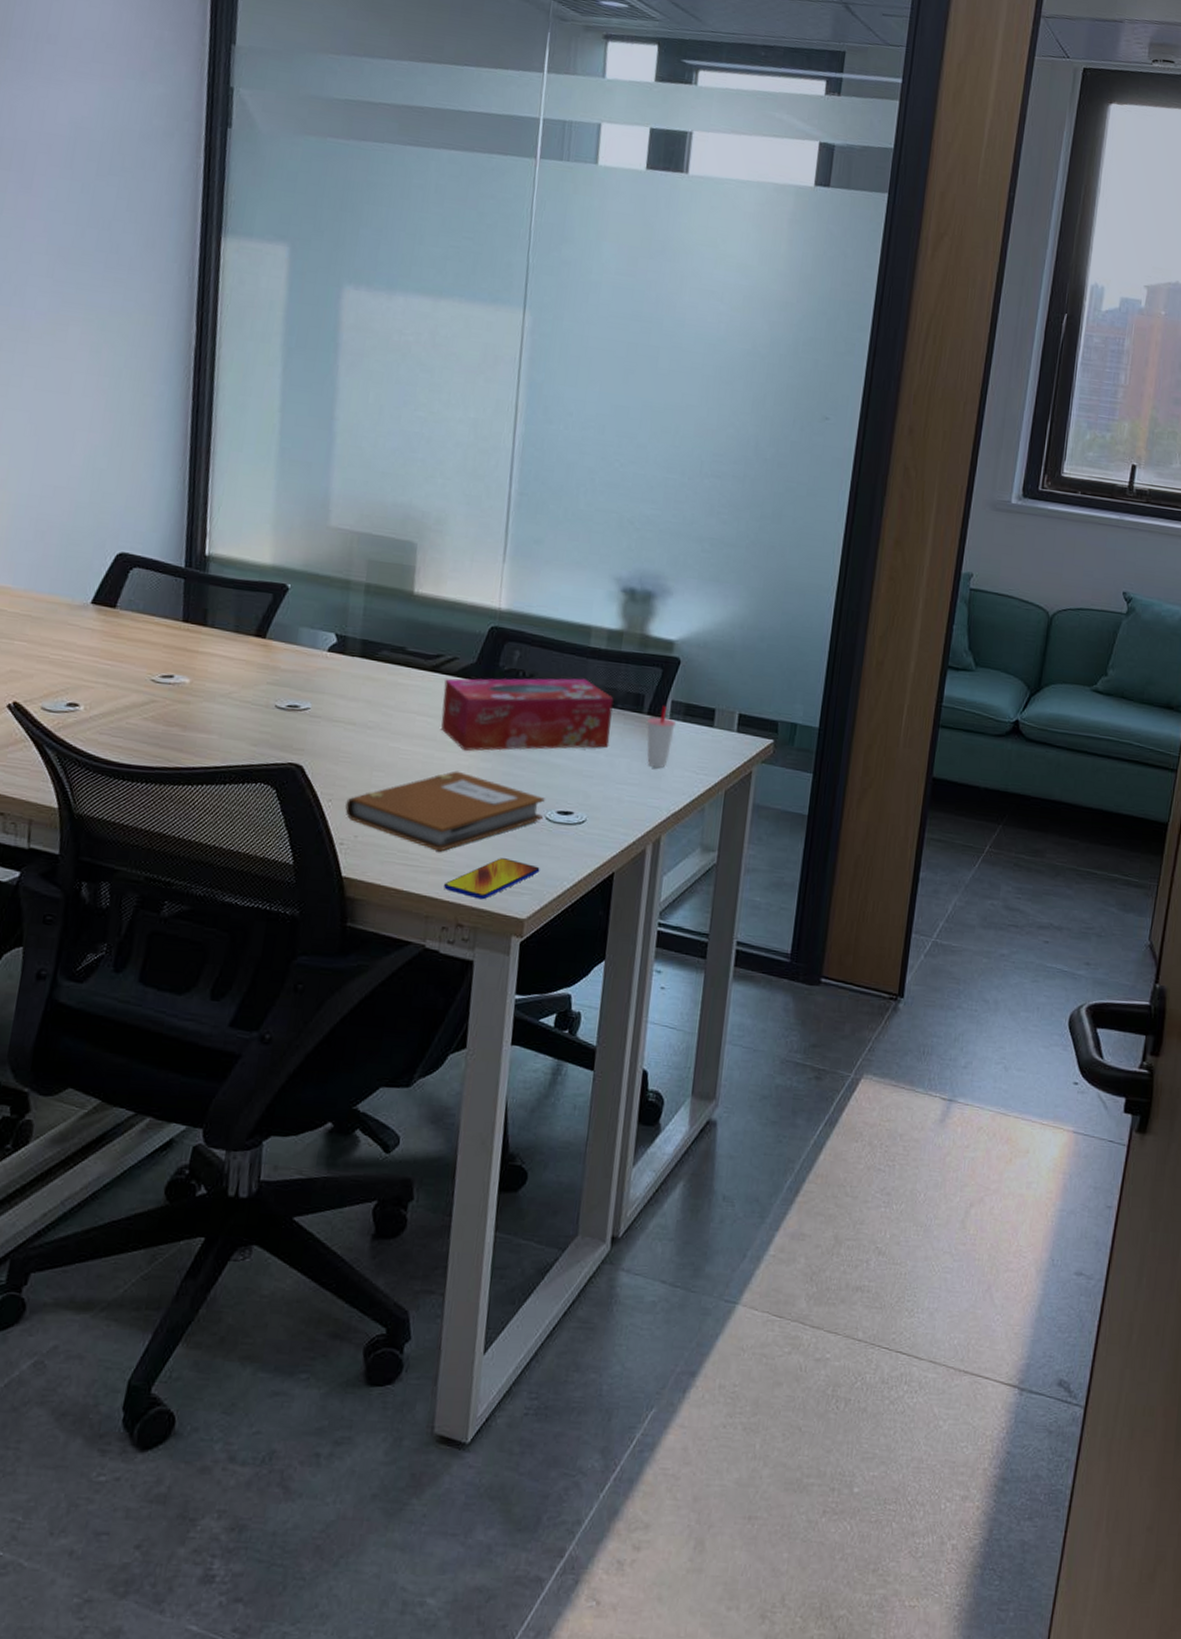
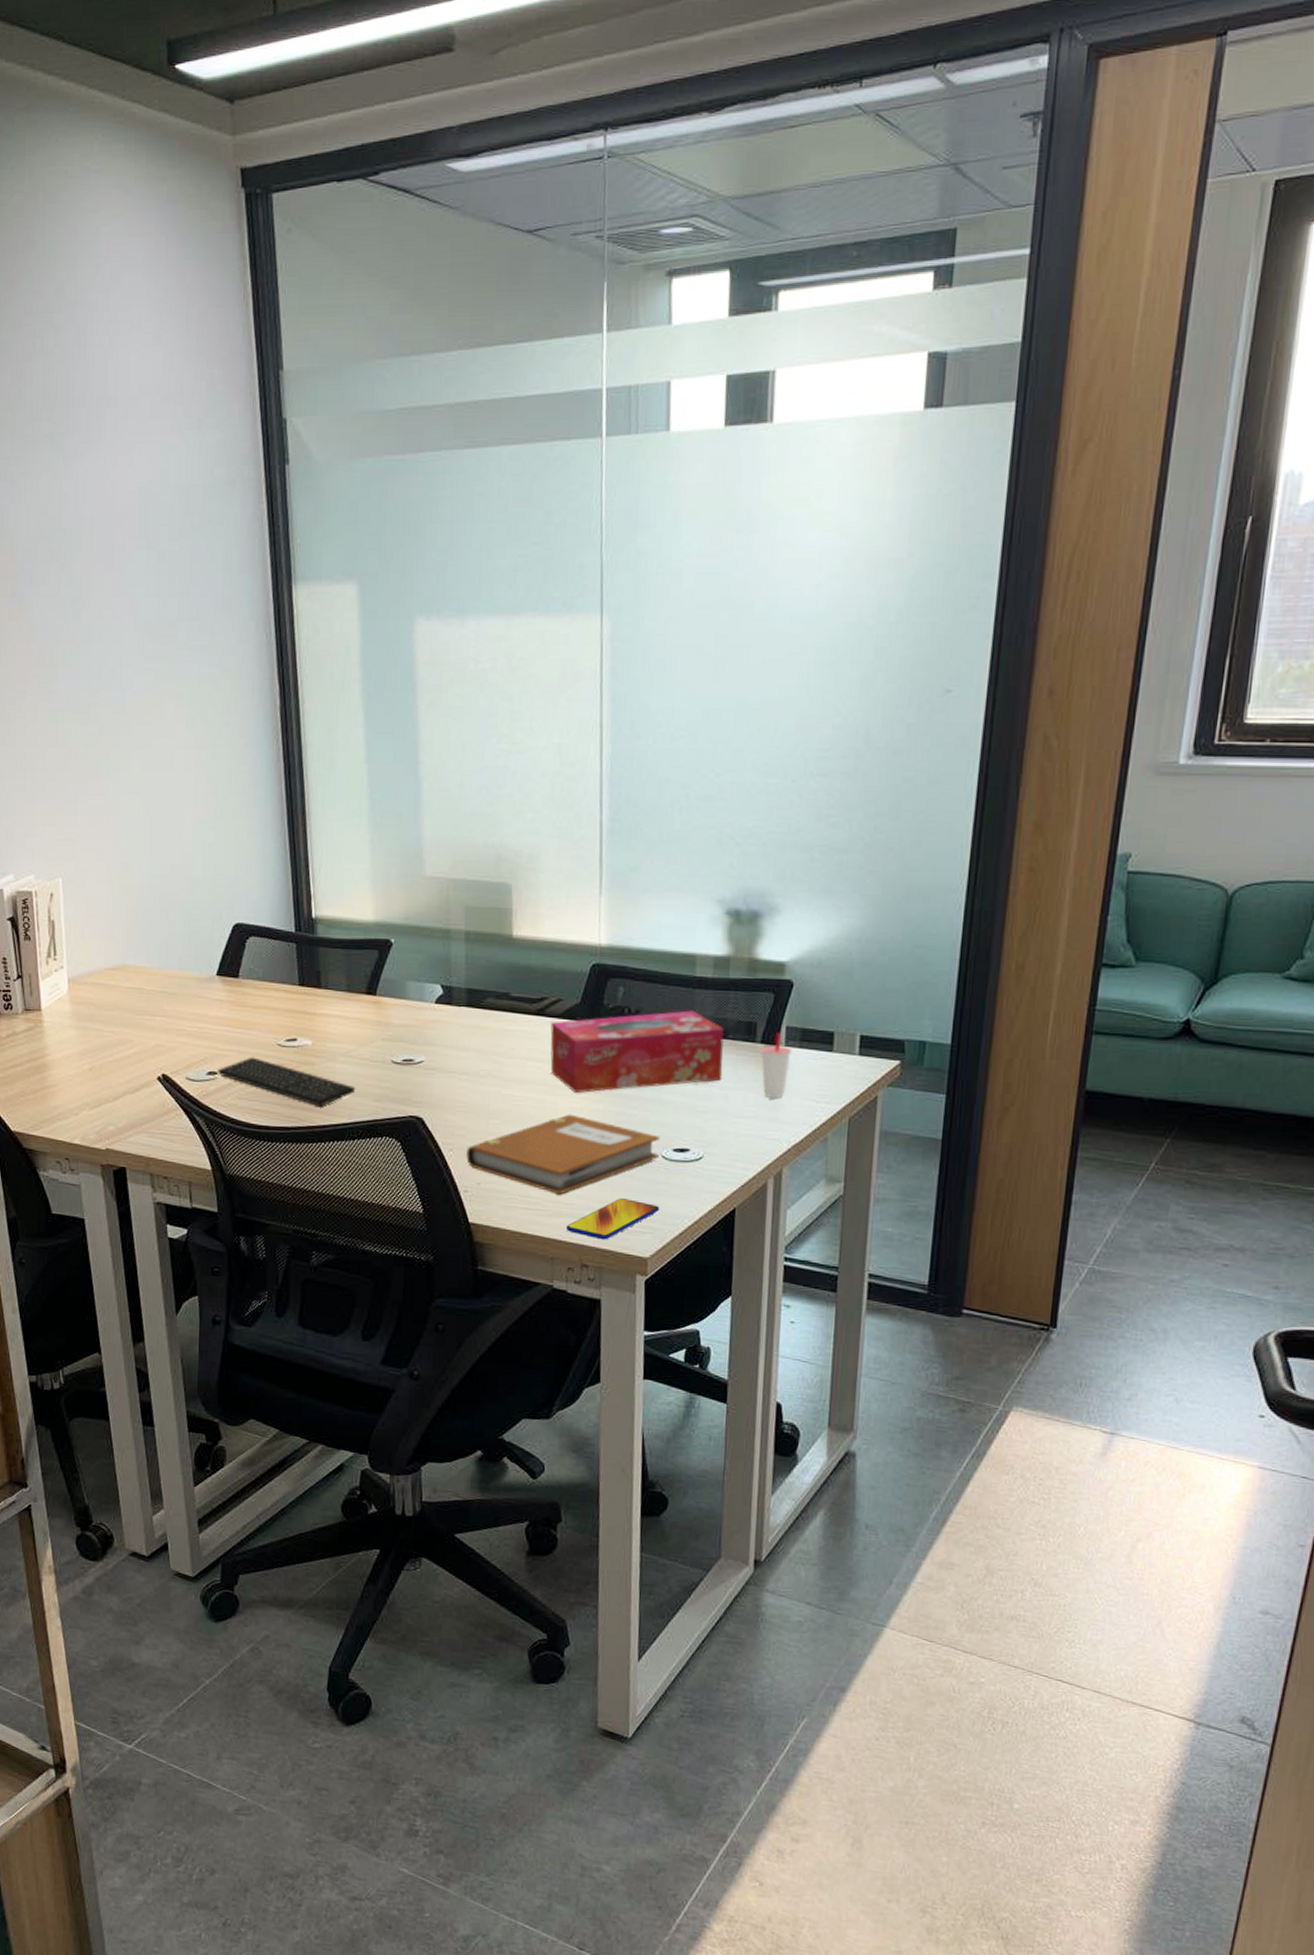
keyboard: none [79,690,233,748] -> present [218,1057,356,1107]

